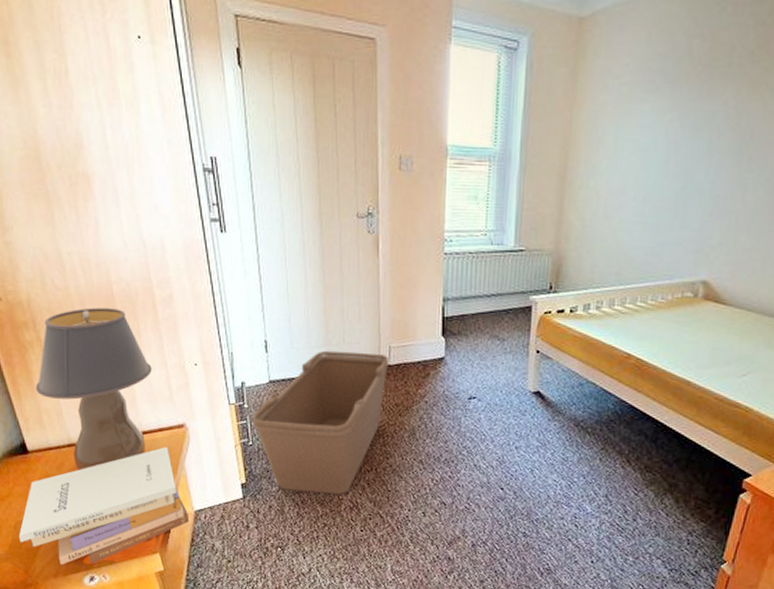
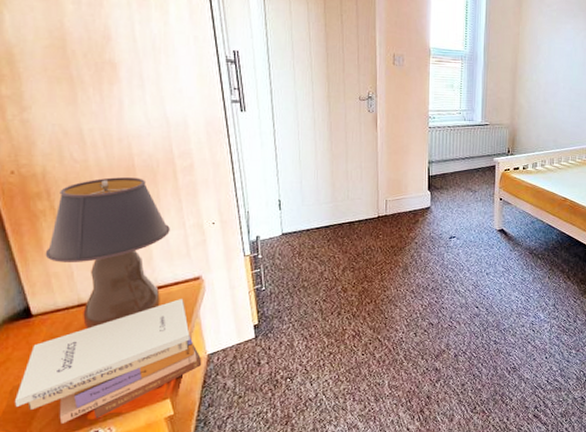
bicycle basket: present [251,350,390,495] -> none [265,206,386,327]

